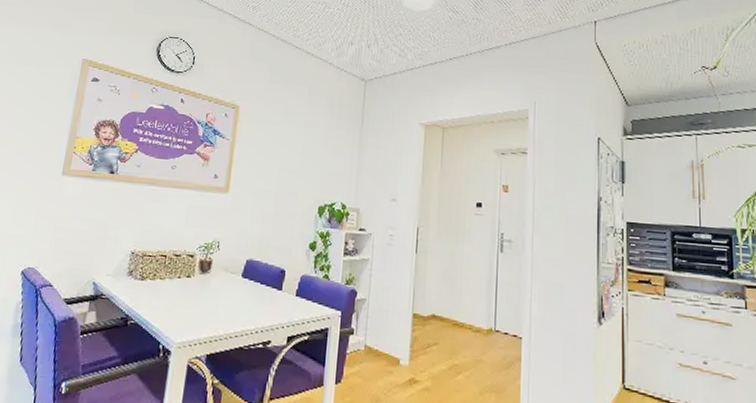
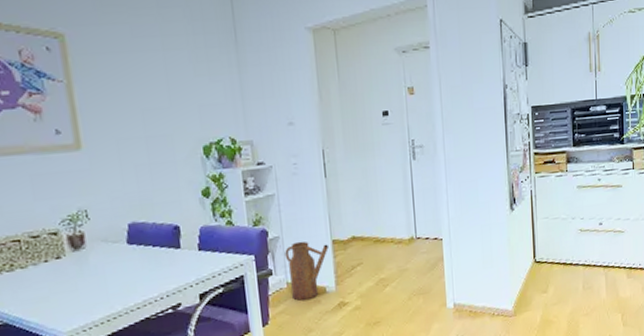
watering can: none [366,307,409,369] -> present [285,241,328,302]

